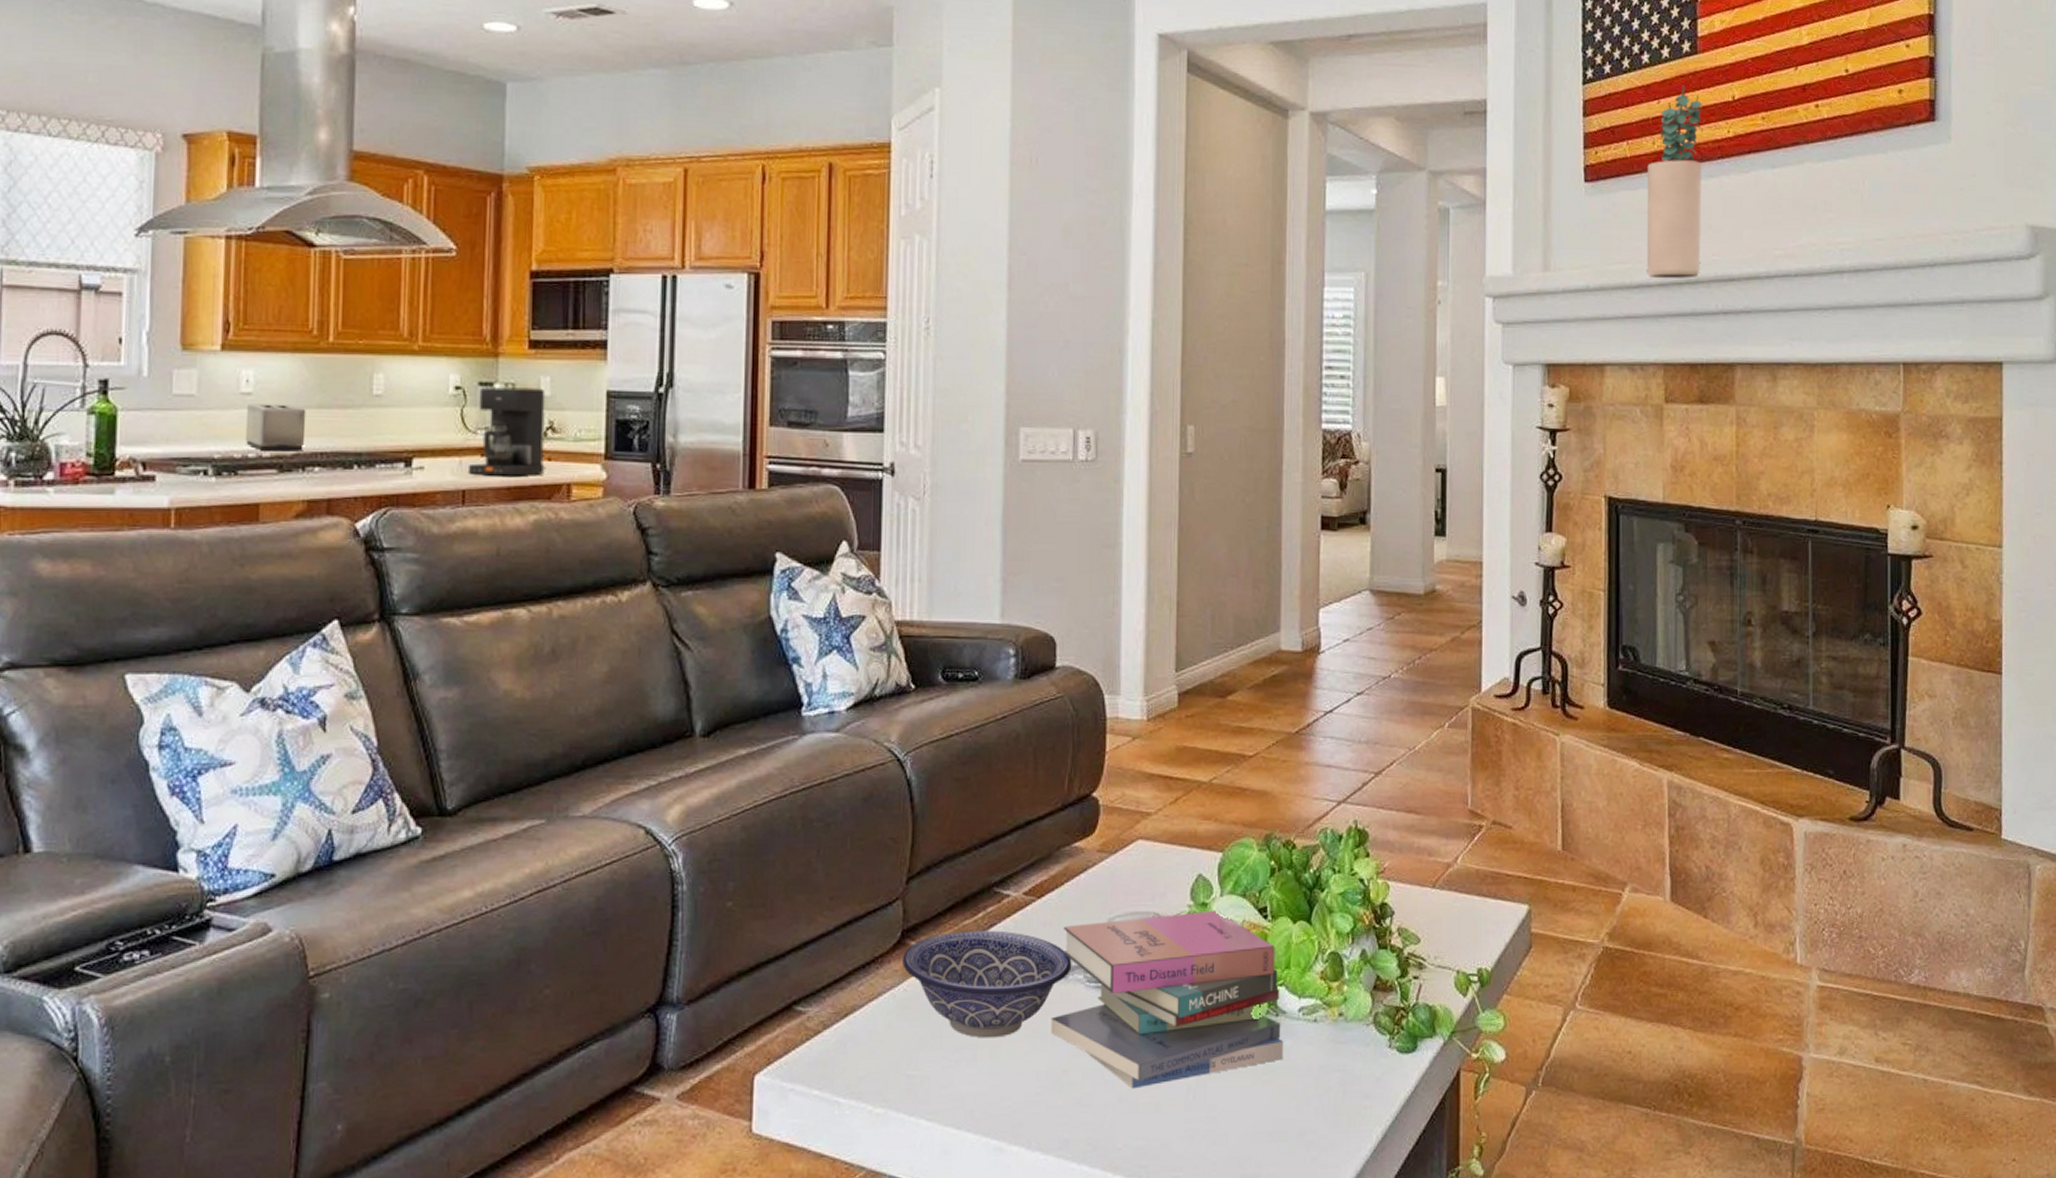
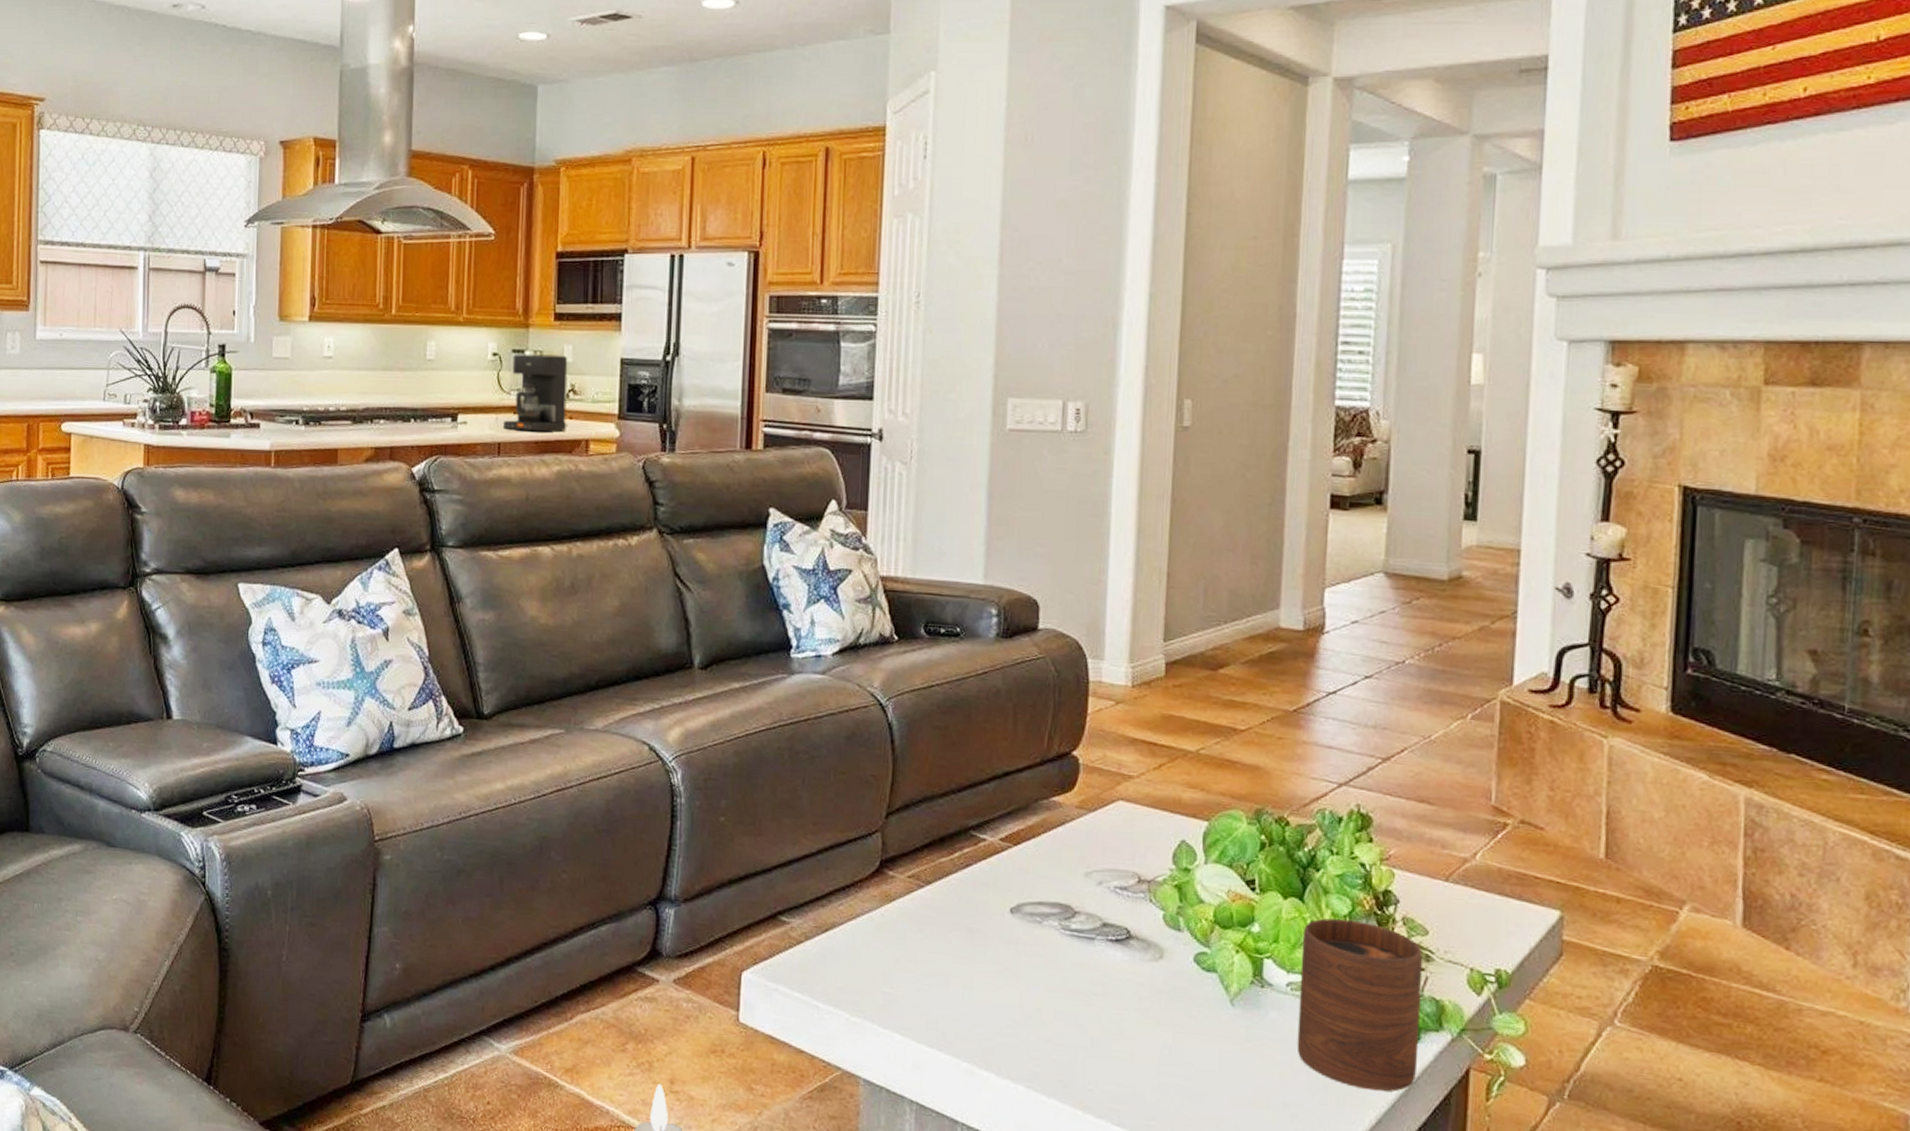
toaster: present [244,404,306,452] -> none [326,366,374,406]
decorative bowl: present [902,930,1072,1038] -> none [880,867,1047,970]
books: present [1051,911,1284,1089] -> none [1023,874,1269,1036]
cup: none [1310,937,1417,1106] -> present [1296,918,1424,1092]
vase: present [1647,85,1702,279] -> none [1747,26,1833,247]

